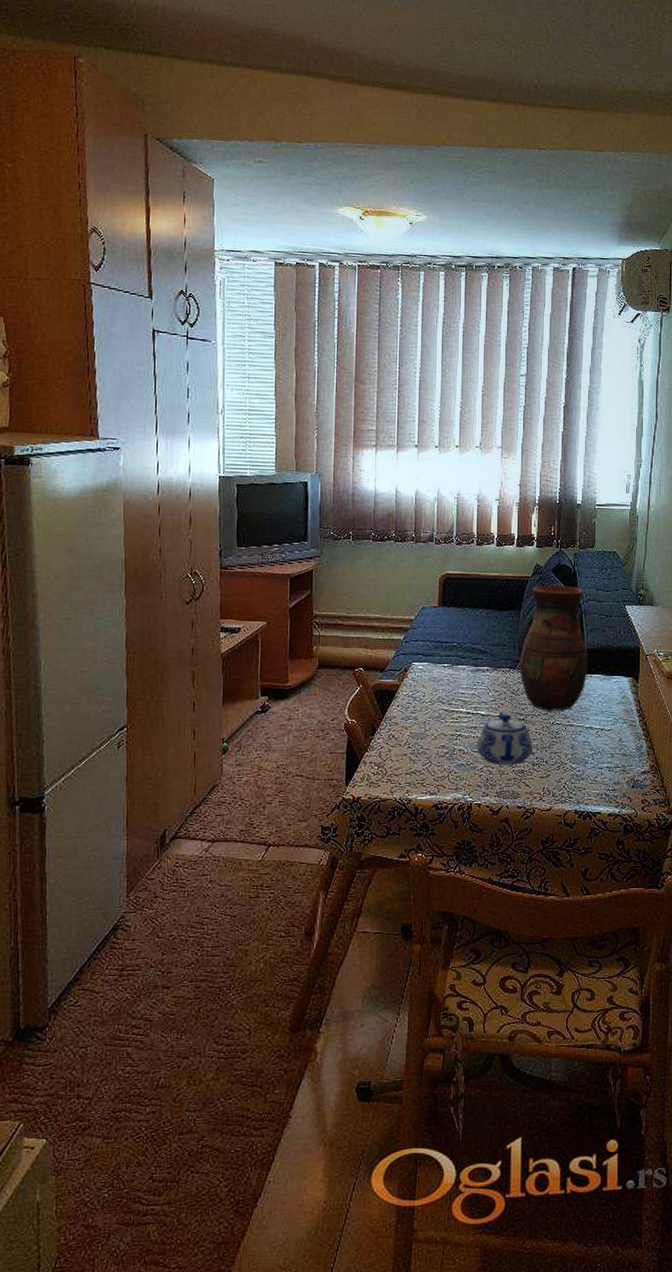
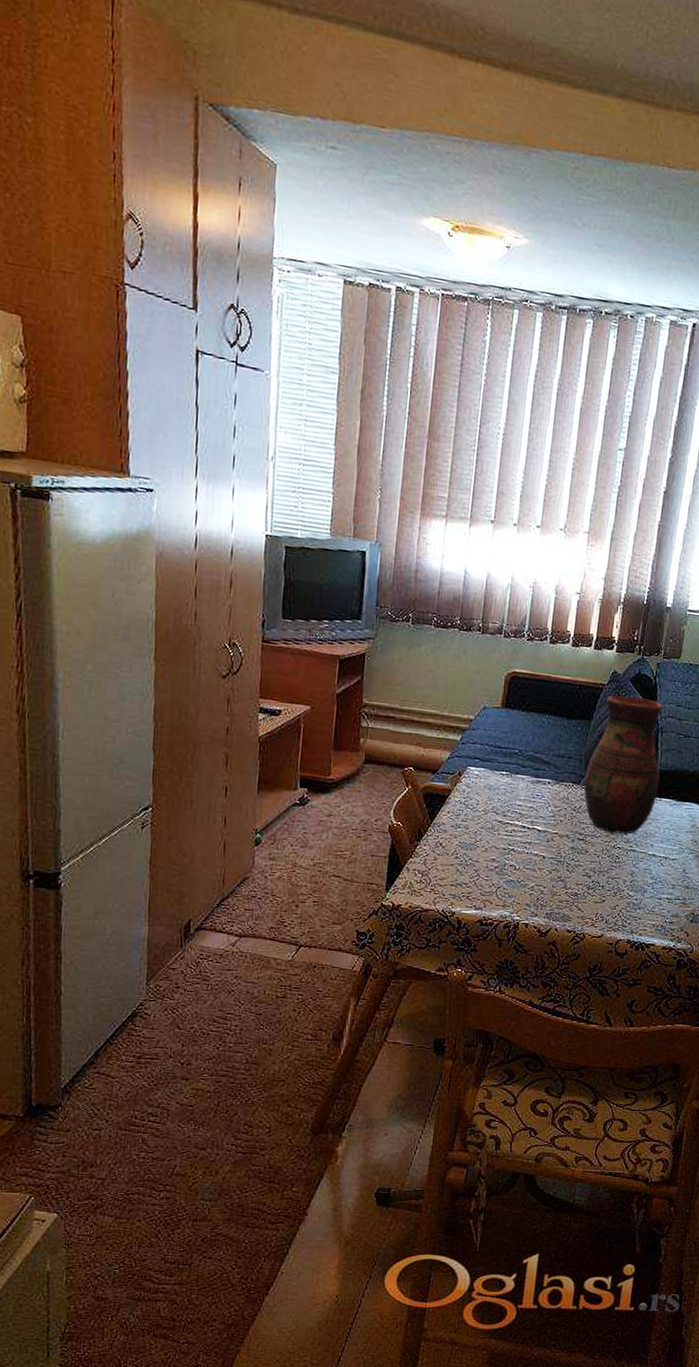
teapot: present [477,712,534,766] -> none [529,829,591,888]

